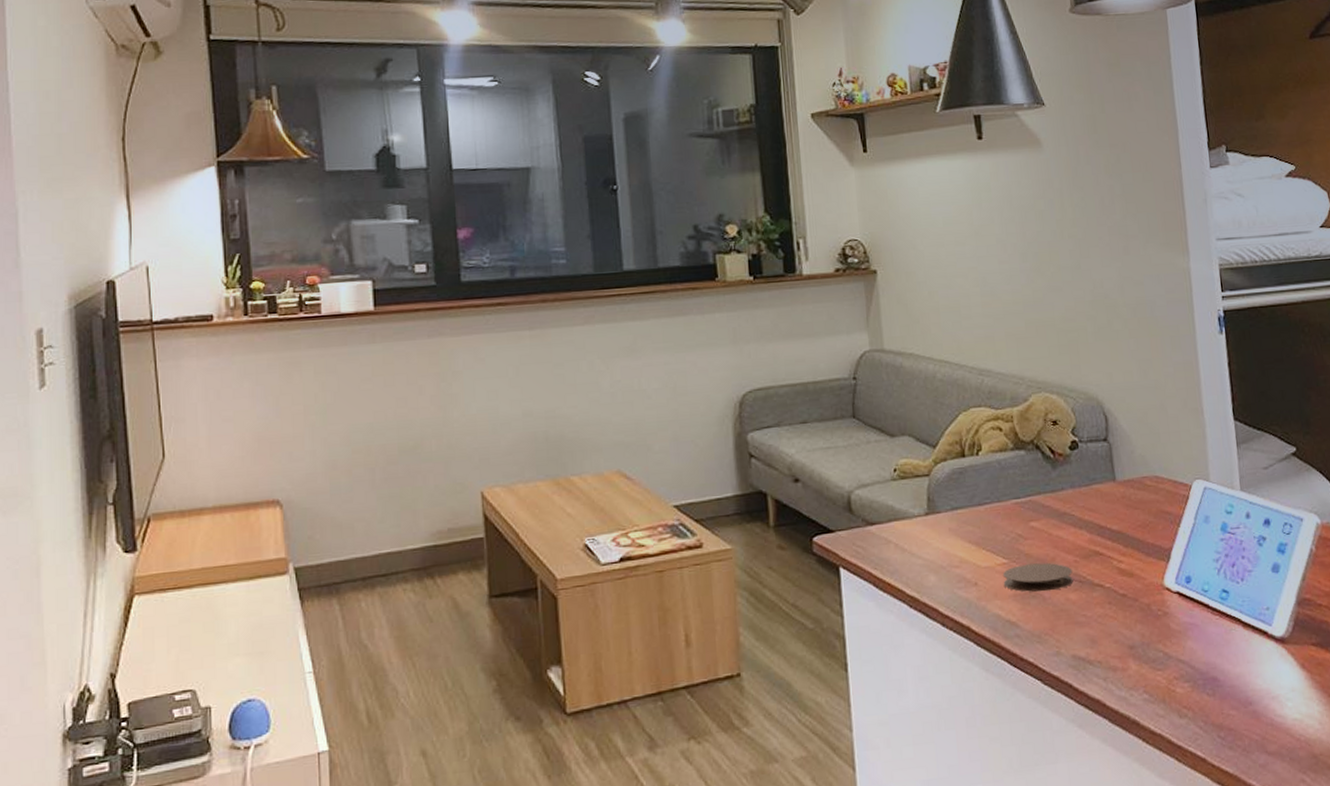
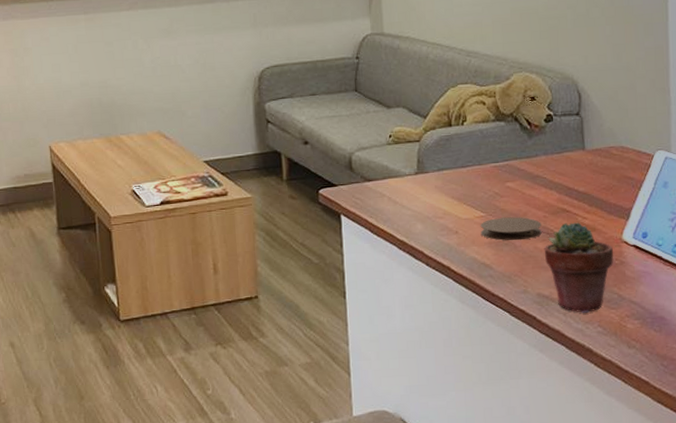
potted succulent: none [1076,567,1156,677] -> present [544,222,613,313]

